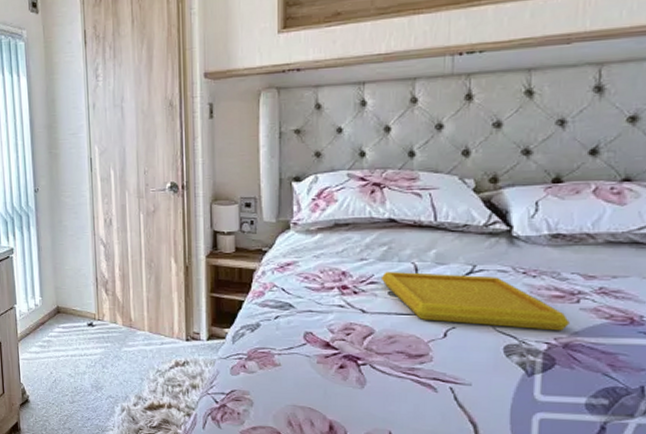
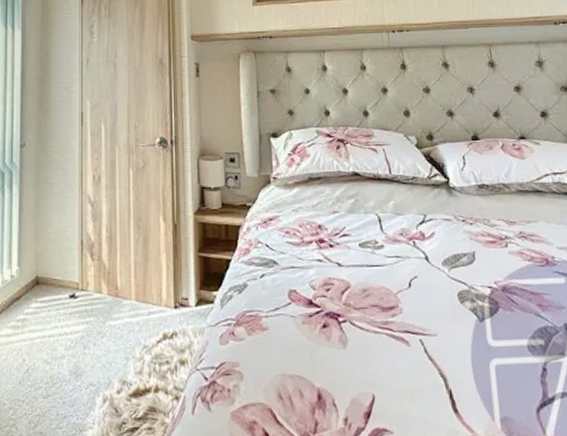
serving tray: present [380,272,570,331] -> none [351,223,504,275]

